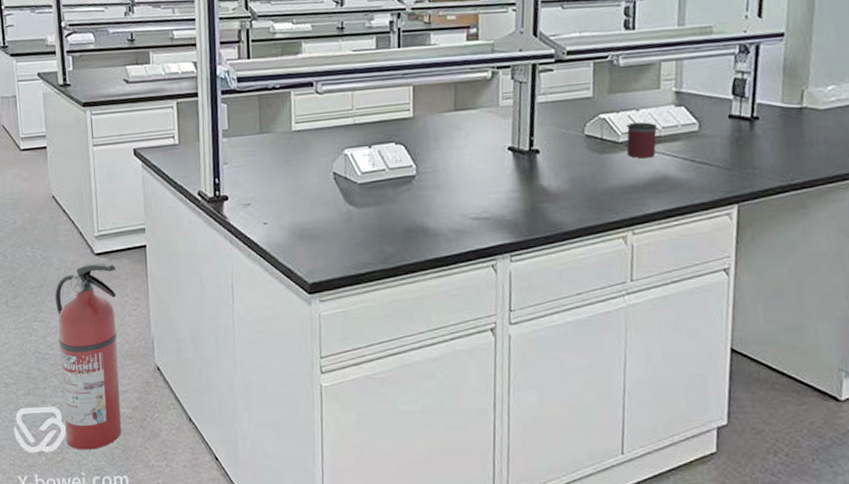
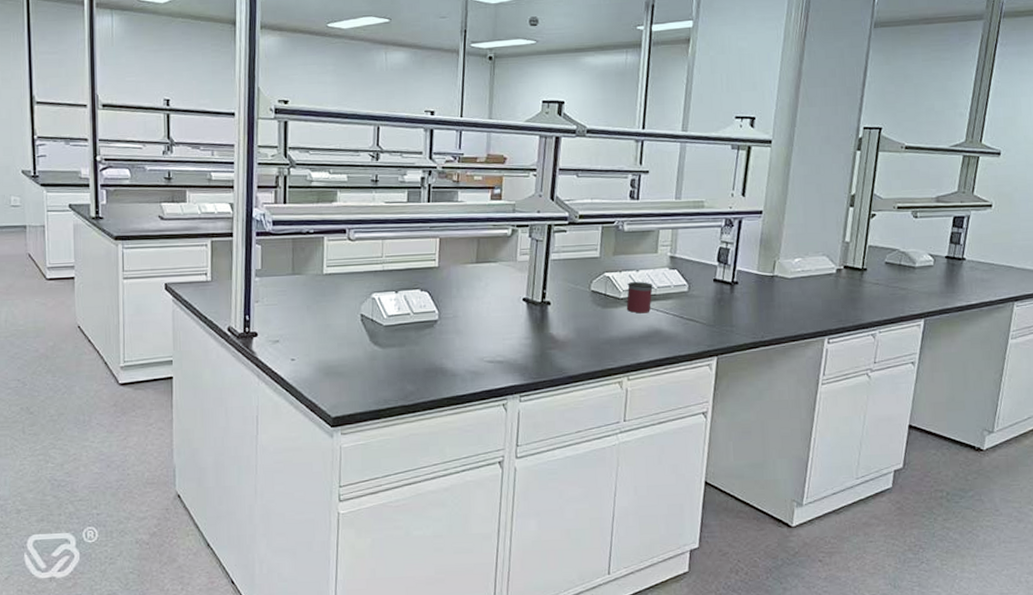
fire extinguisher: present [54,262,122,450] -> none [75,392,141,575]

